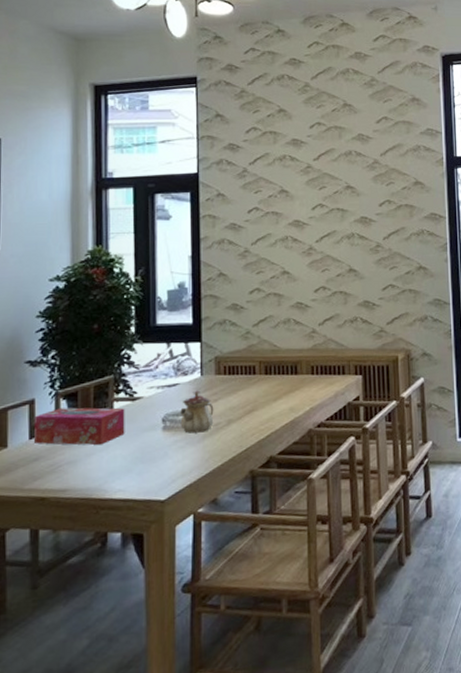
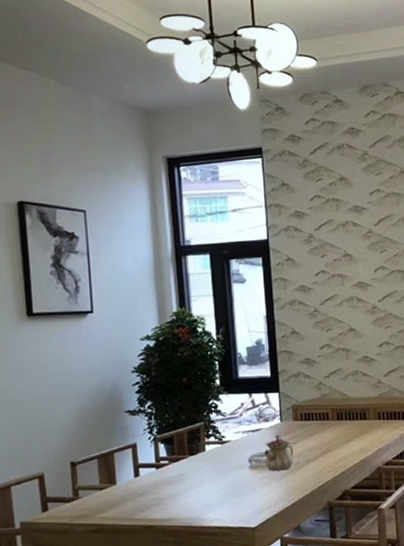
tissue box: present [33,407,125,445] -> none [137,450,217,482]

